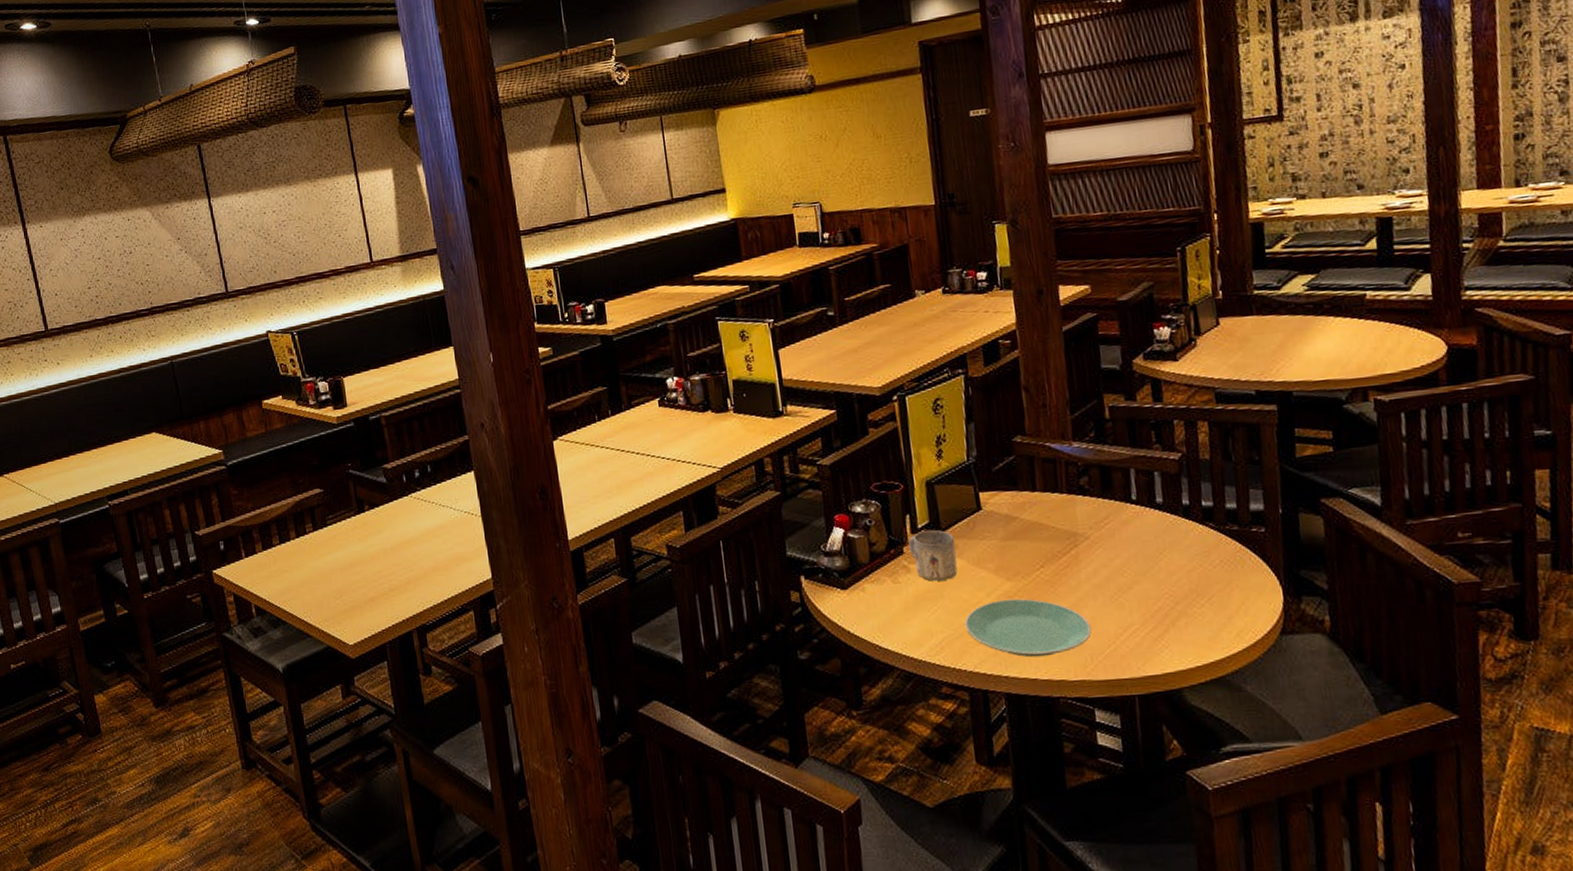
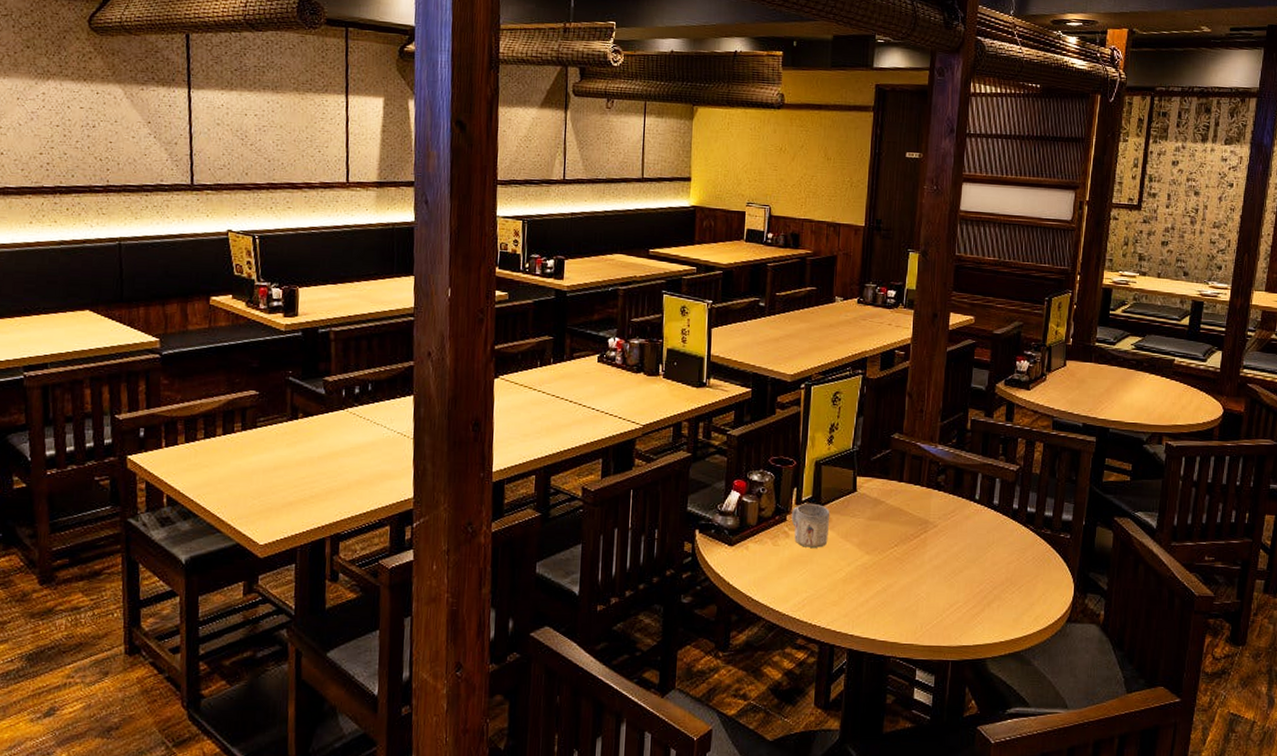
plate: present [964,598,1092,658] -> none [825,569,926,621]

